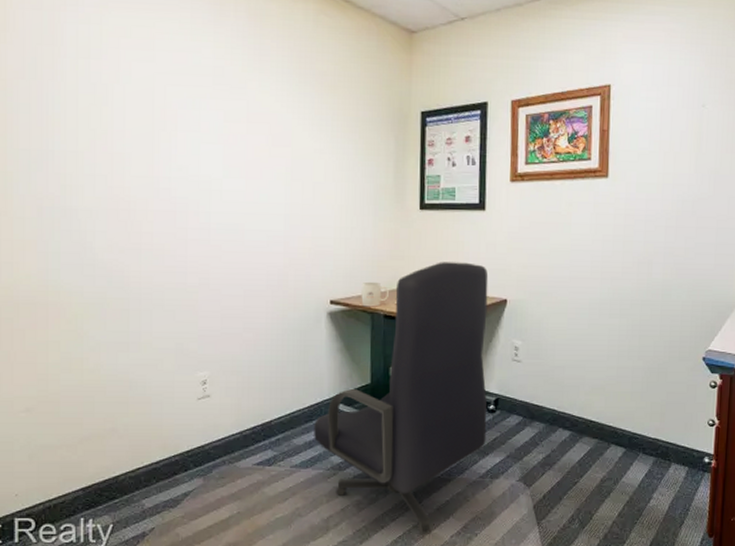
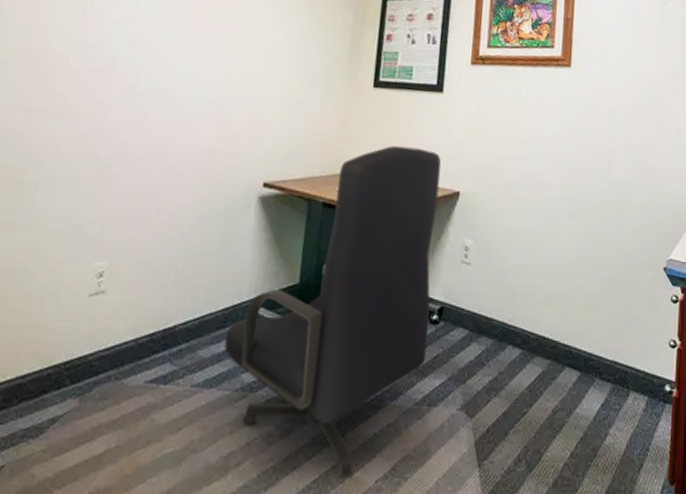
mug: present [361,281,390,307] -> none [298,163,332,193]

